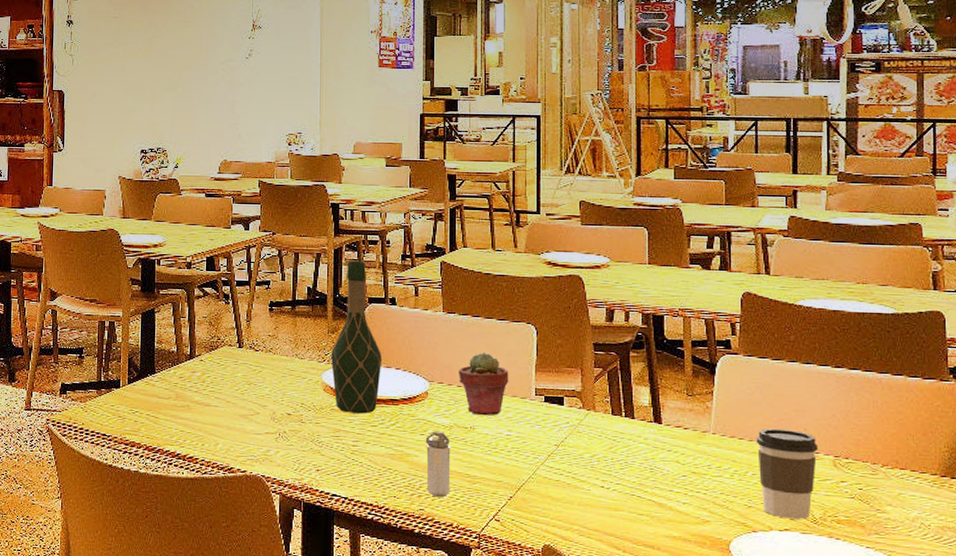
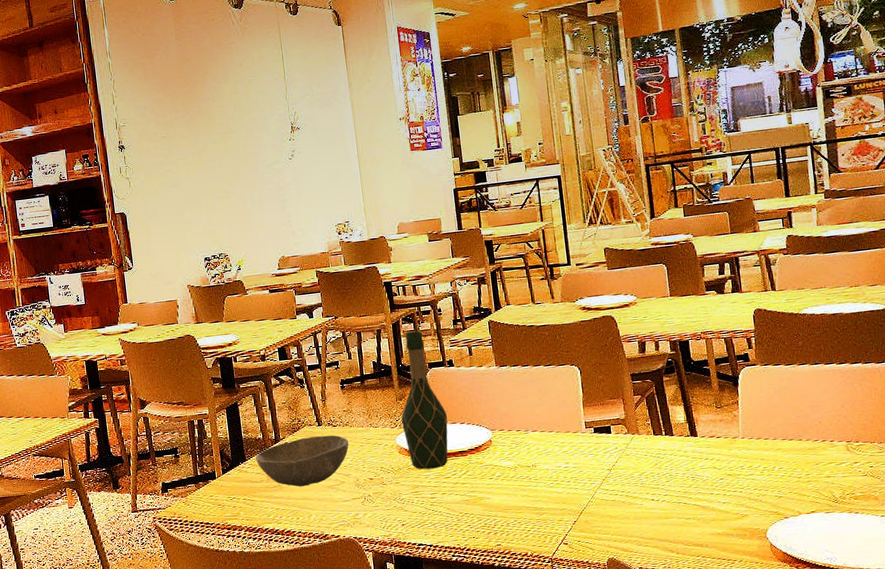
bowl: none [165,358,270,411] -> present [255,435,349,487]
shaker: present [425,431,451,498] -> none [494,473,522,532]
potted succulent: present [459,352,509,416] -> none [516,397,561,454]
coffee cup: present [756,428,818,520] -> none [779,424,833,503]

